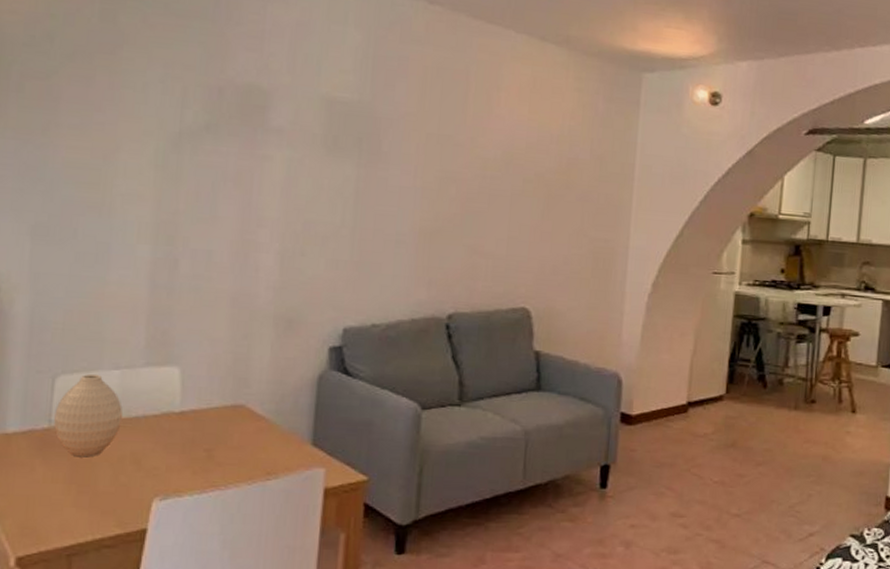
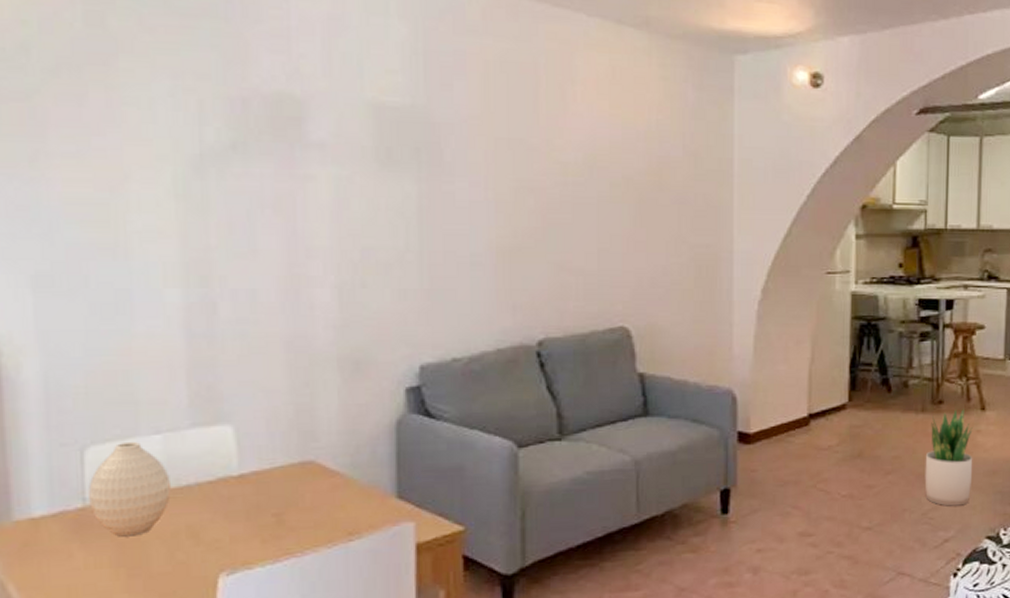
planter: none [793,410,843,502] -> present [925,409,973,506]

